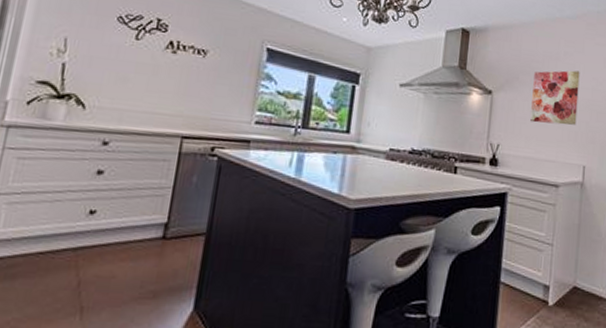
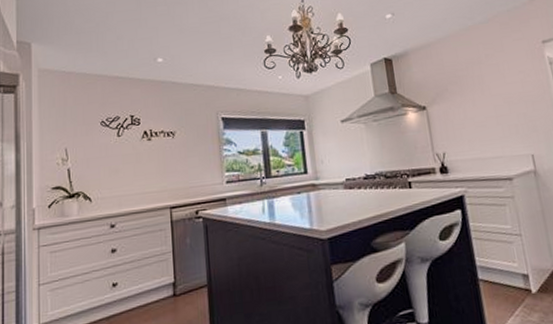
wall art: present [530,70,580,125] -> none [461,69,515,126]

